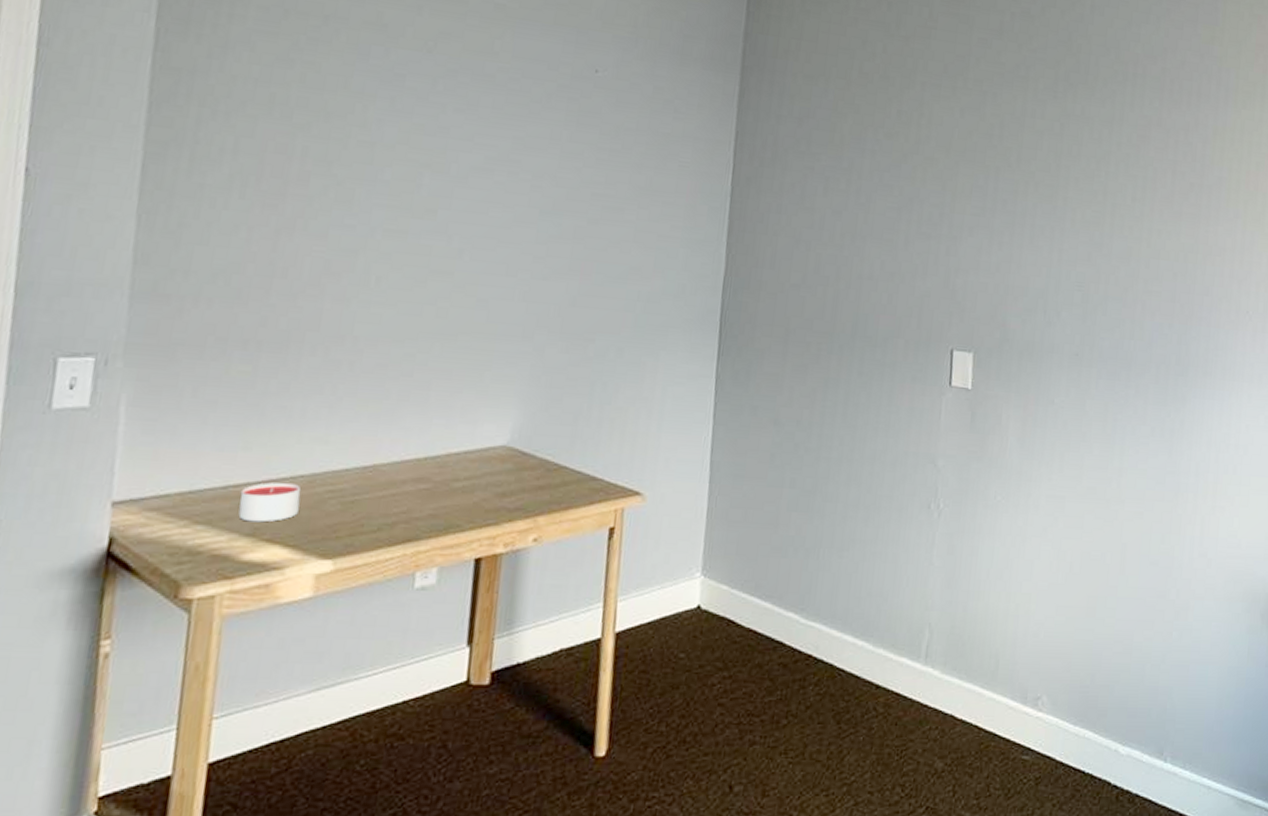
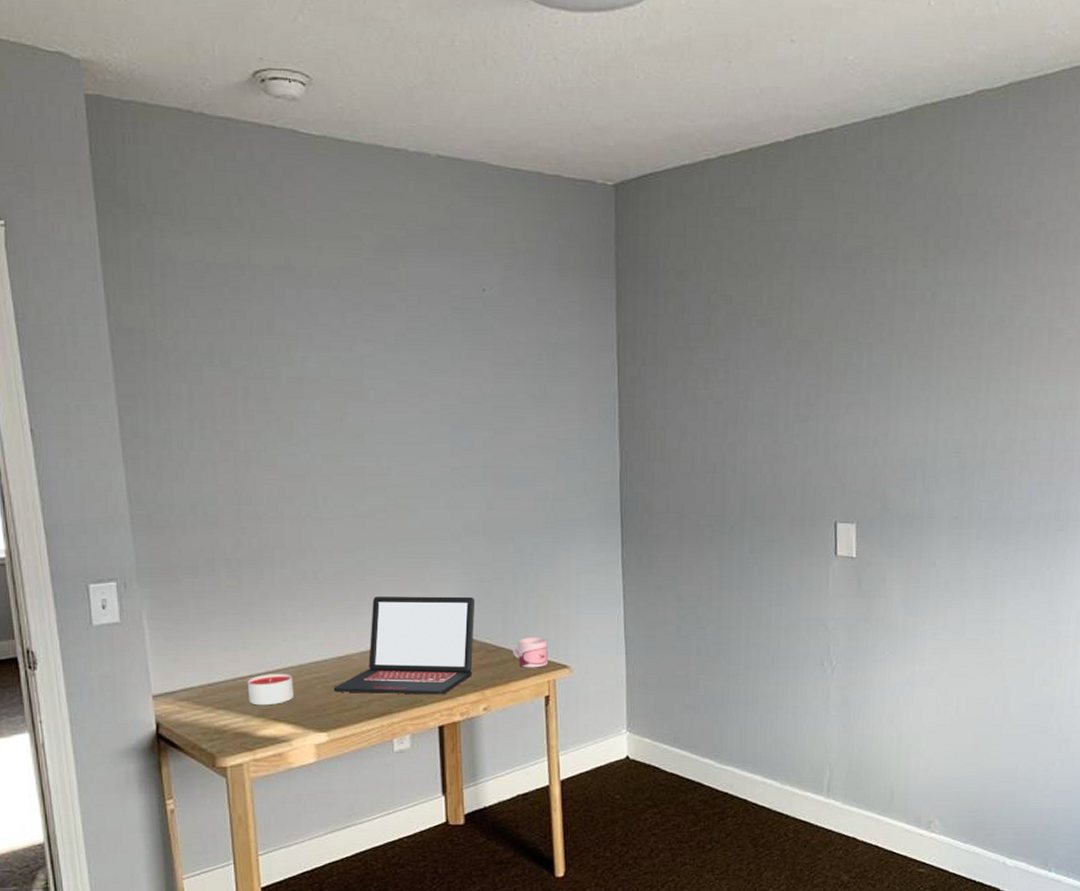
laptop: none [350,397,540,520] -> present [333,596,474,695]
mug: none [576,456,621,493] -> present [512,637,549,668]

